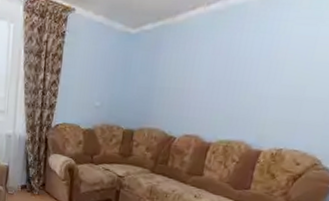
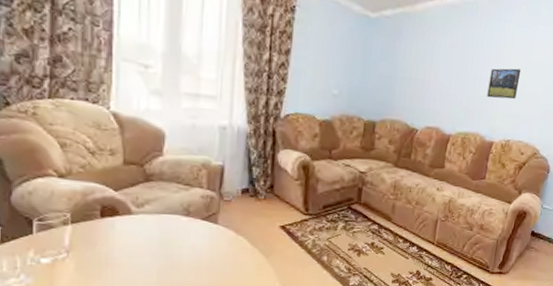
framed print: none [254,71,300,105] -> present [487,68,521,100]

